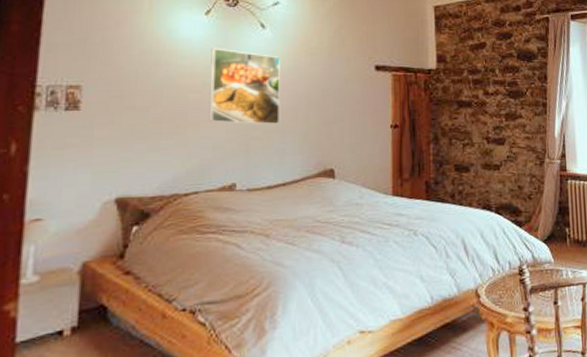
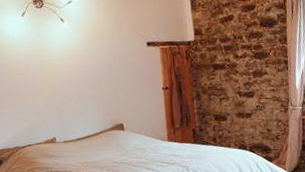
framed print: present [209,47,280,125] -> none [28,40,81,95]

